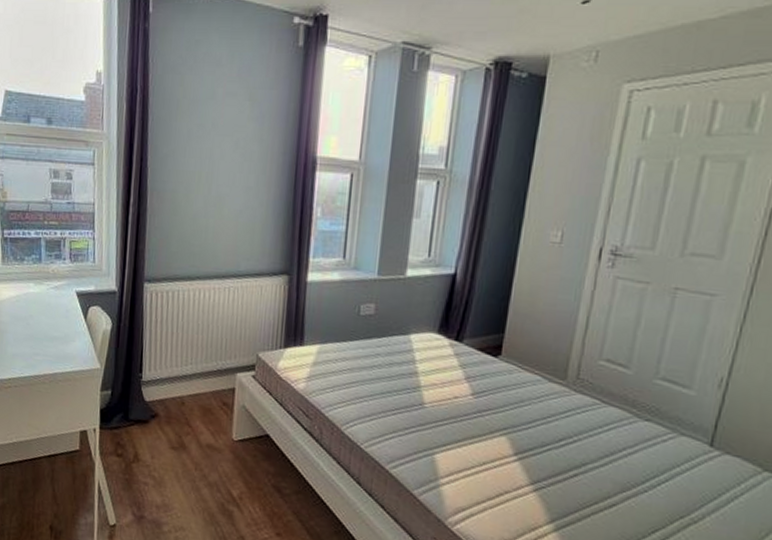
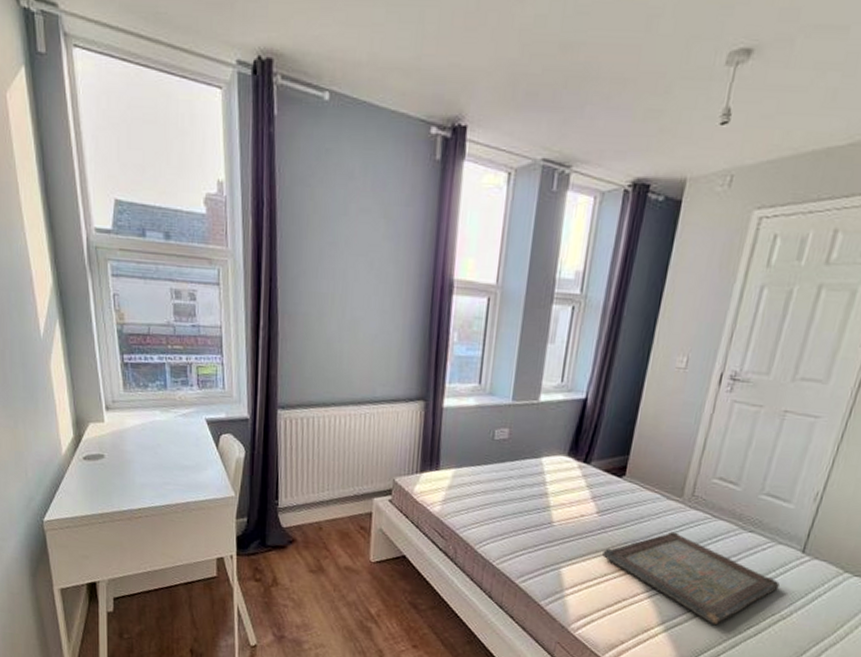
serving tray: none [480,417,686,527] -> present [602,531,780,626]

